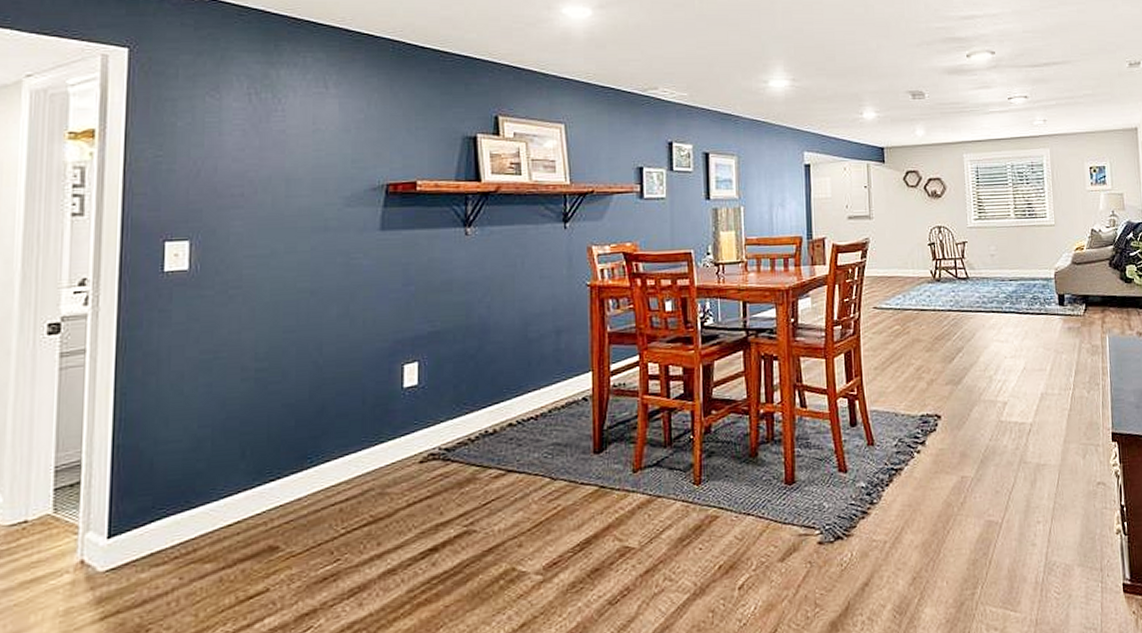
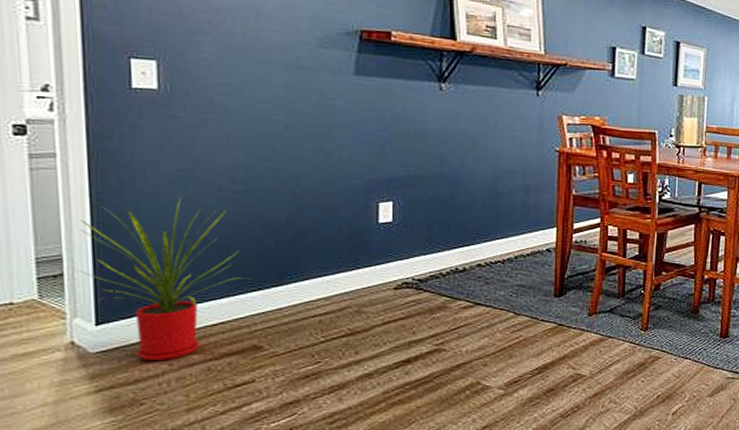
house plant: none [96,383,261,577] -> present [79,198,243,362]

